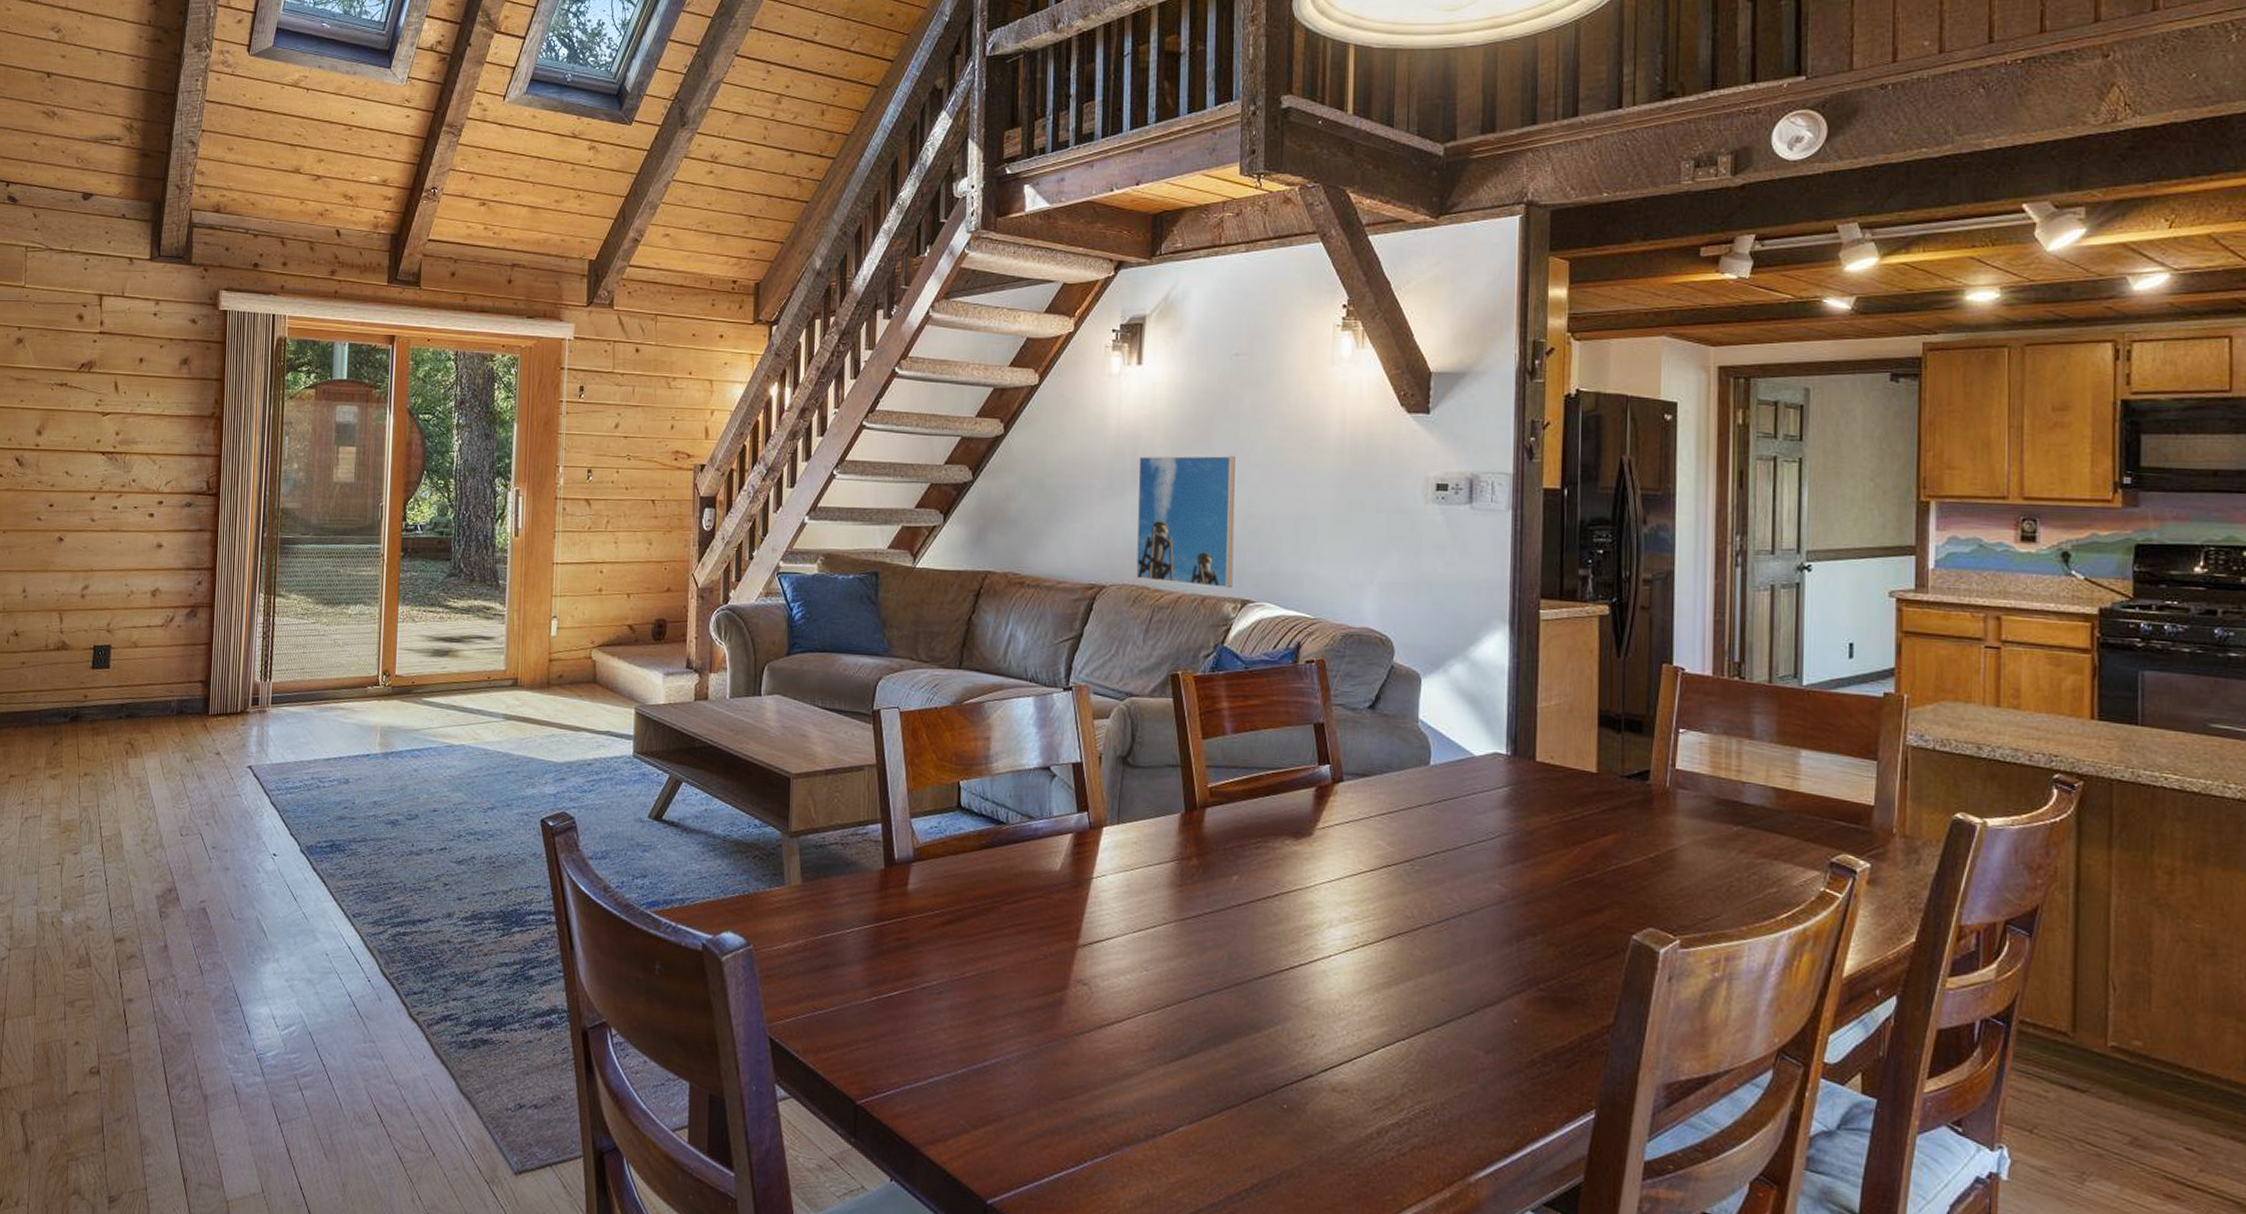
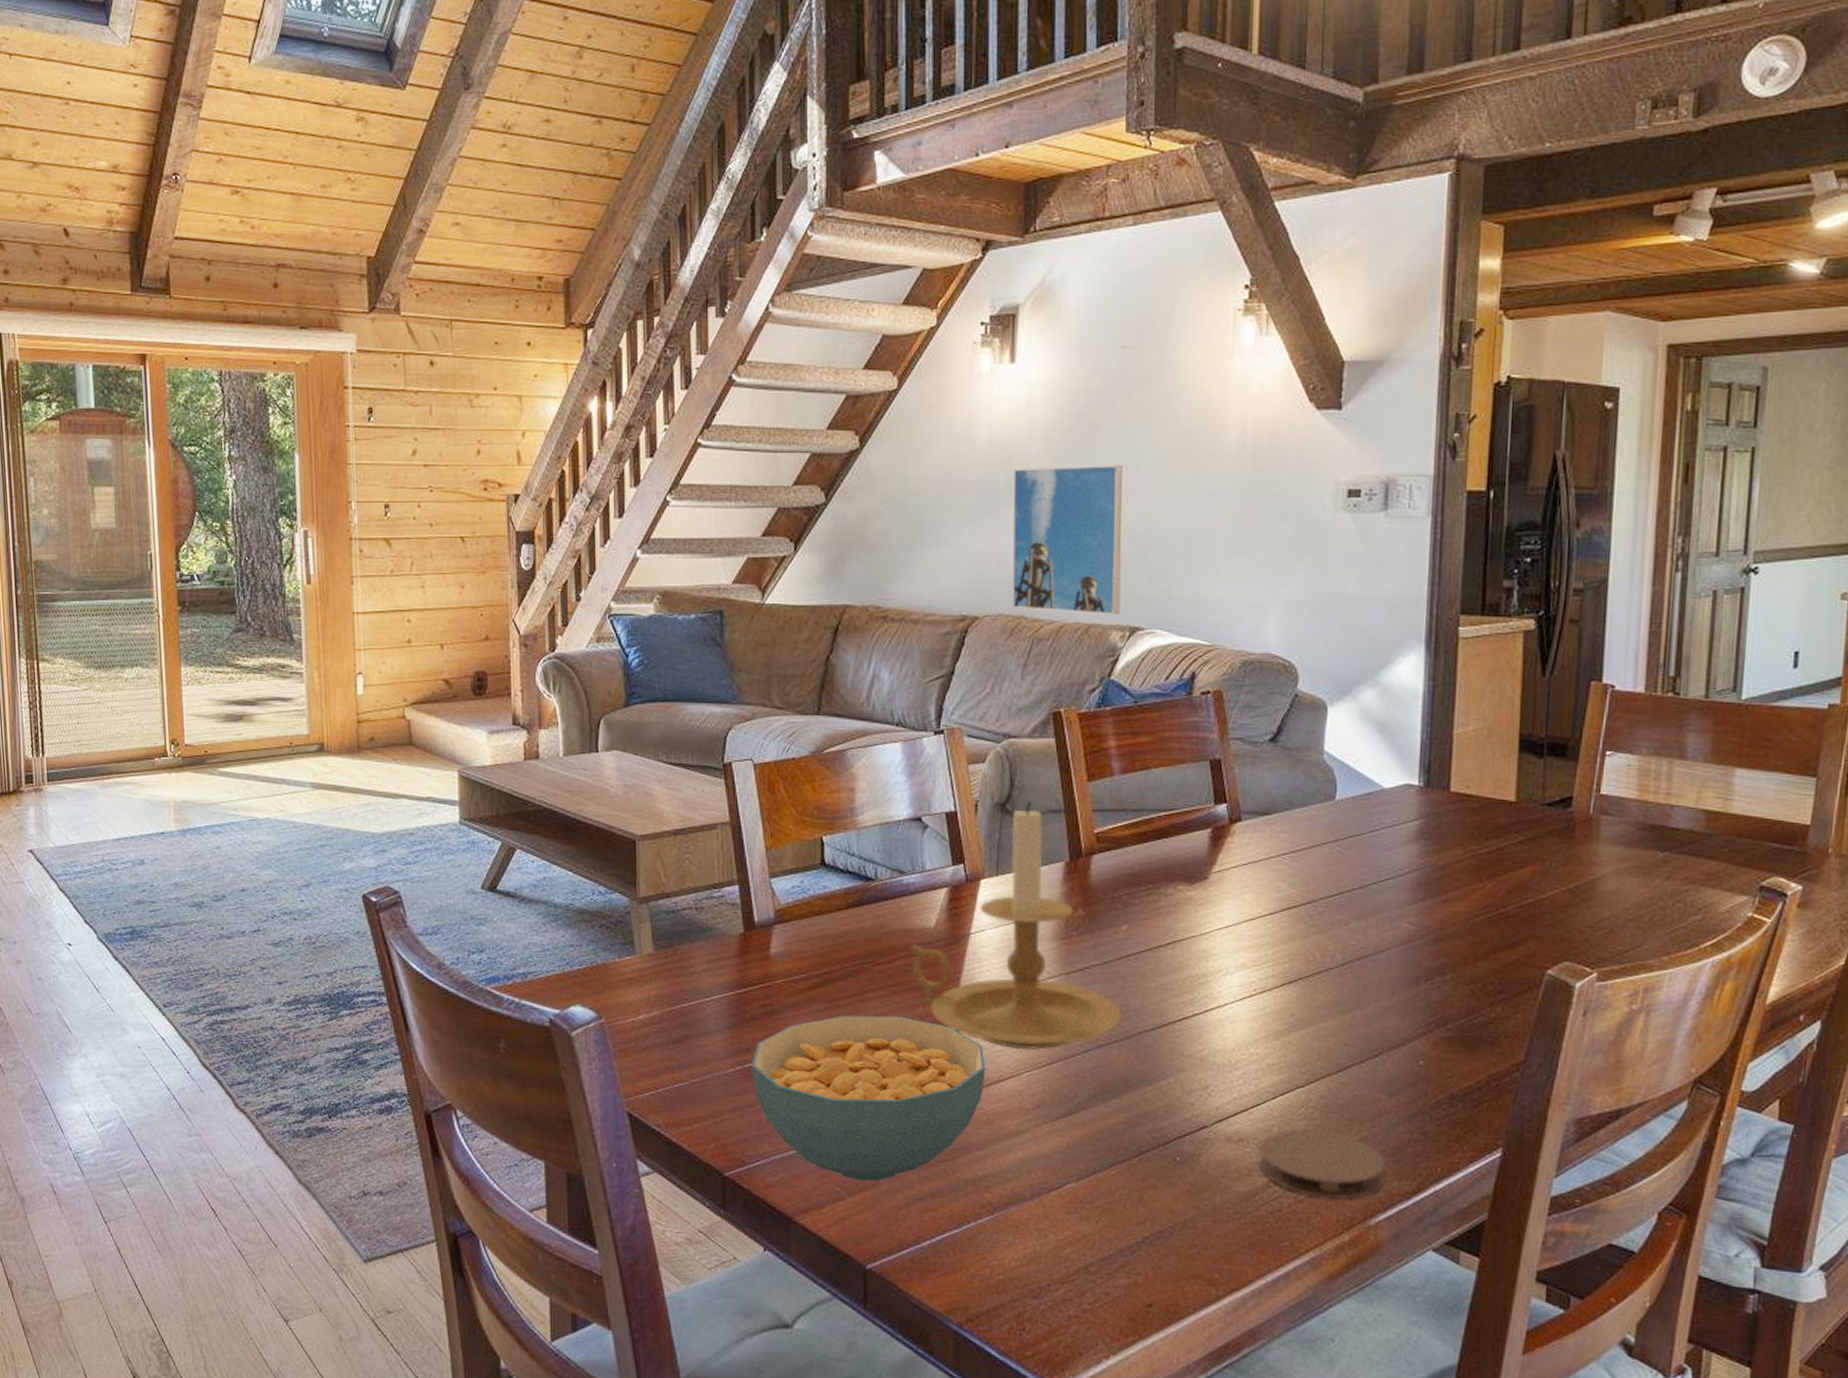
cereal bowl: none [886,951,1104,1116] -> present [752,1015,986,1182]
candle holder: none [1036,755,1233,993] -> present [909,800,1122,1051]
coaster: none [1362,1081,1484,1155] -> present [1258,1128,1386,1200]

